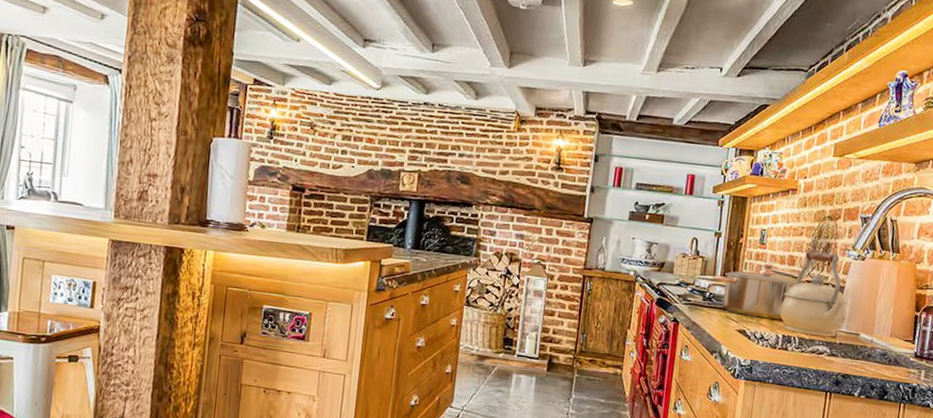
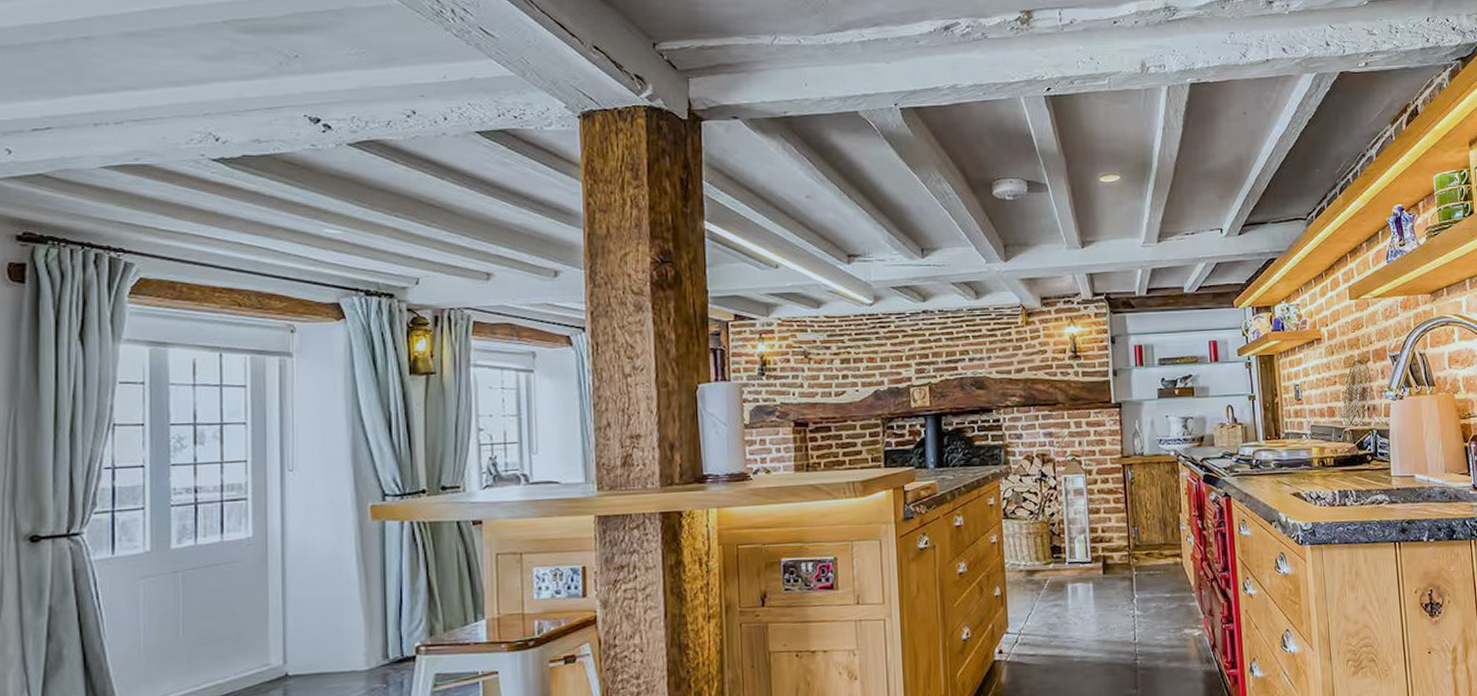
cooking pot: present [713,263,806,320] -> none [1256,419,1350,477]
kettle: present [779,250,848,338] -> none [1330,397,1399,486]

